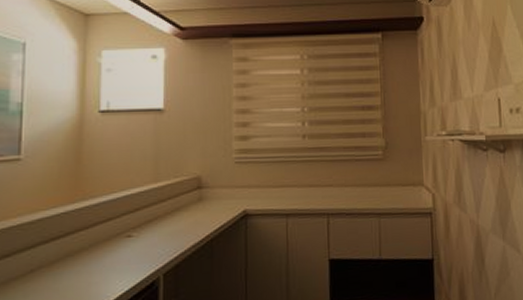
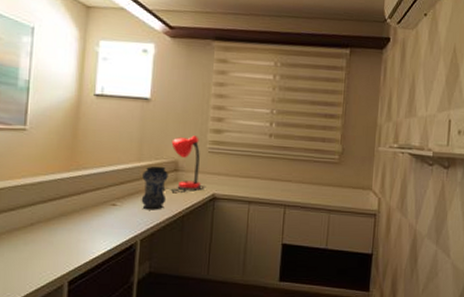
vase: none [161,184,191,238] -> present [141,166,168,210]
desk lamp: none [186,145,236,214] -> present [163,135,206,193]

